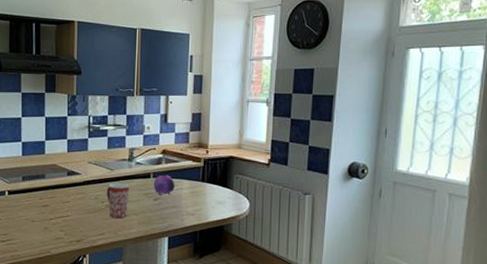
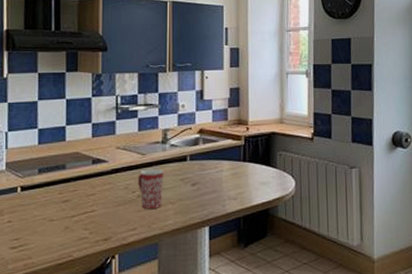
fruit: present [153,175,175,195] -> none [190,156,214,179]

